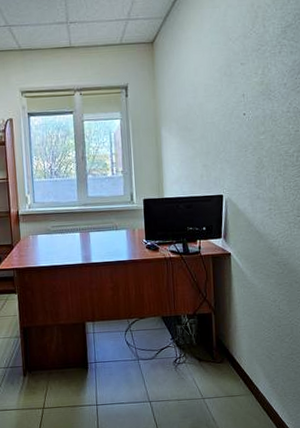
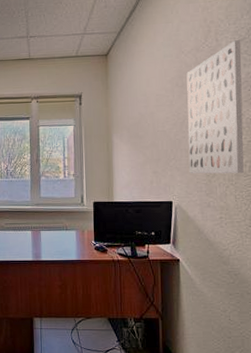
wall art: none [234,26,292,166] -> present [186,40,244,174]

